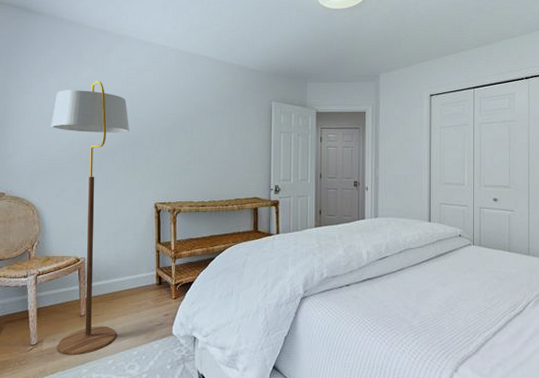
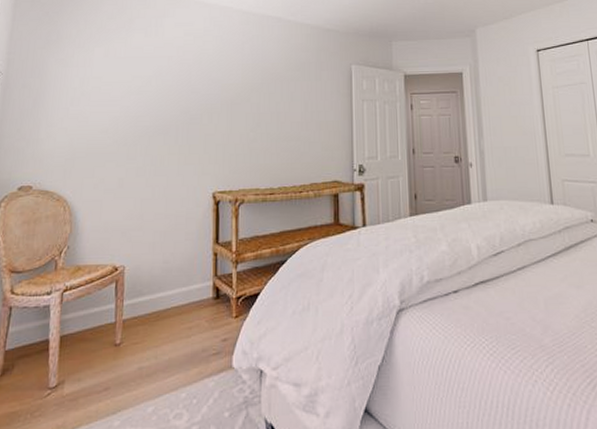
floor lamp: present [51,81,129,355] -> none [81,49,185,401]

